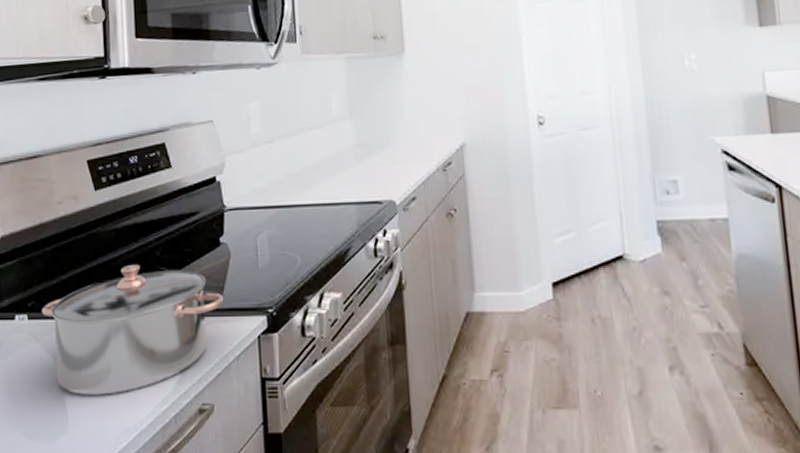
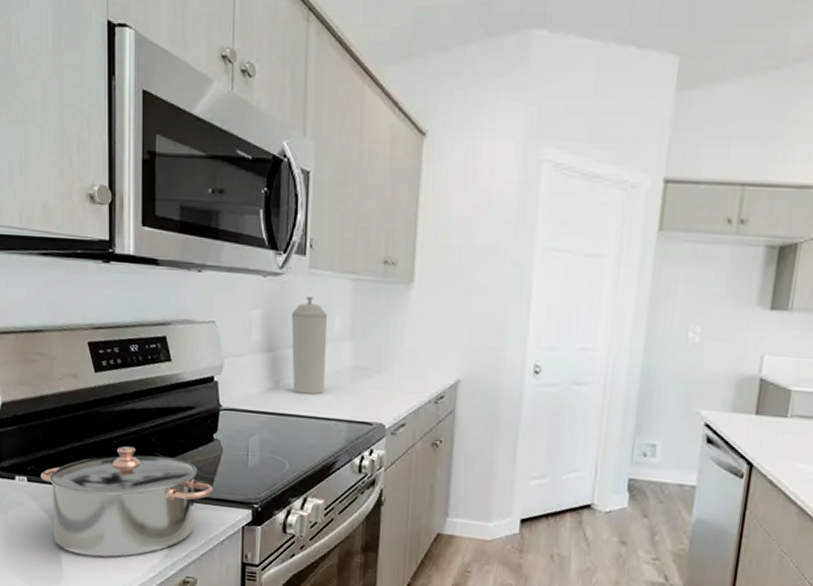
canister: none [287,81,330,181] -> present [291,296,328,395]

